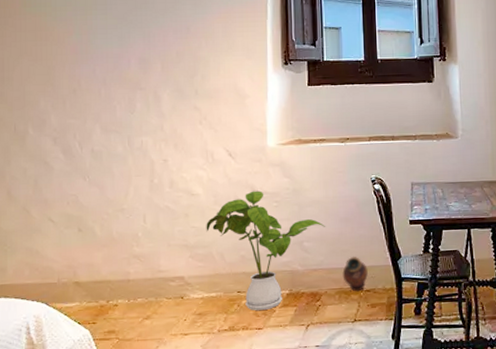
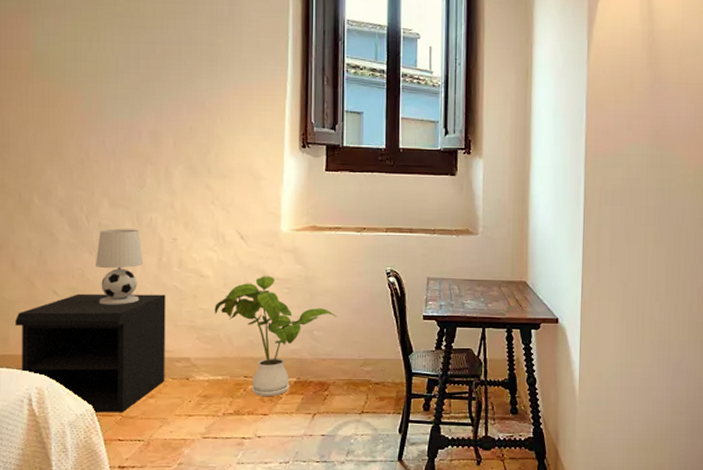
nightstand: none [12,215,160,338] -> present [15,293,166,413]
table lamp: none [89,153,136,229] -> present [96,229,144,305]
vase: present [342,256,368,292] -> none [352,348,378,384]

